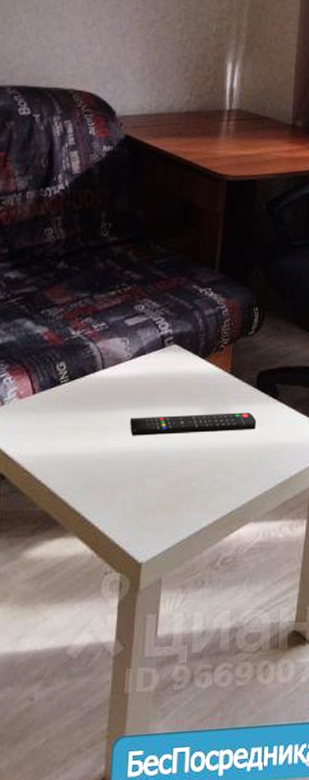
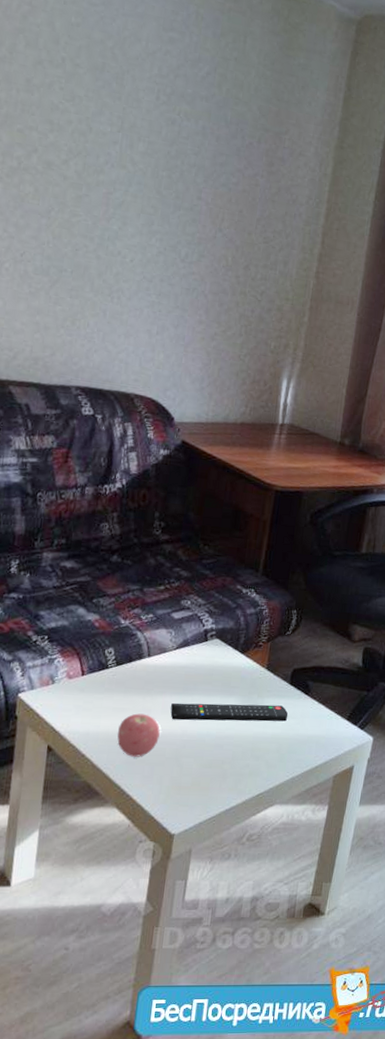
apple: none [74,431,120,480] -> present [117,713,160,757]

